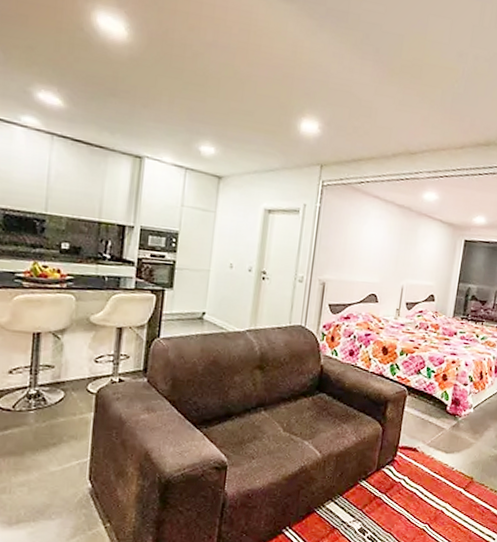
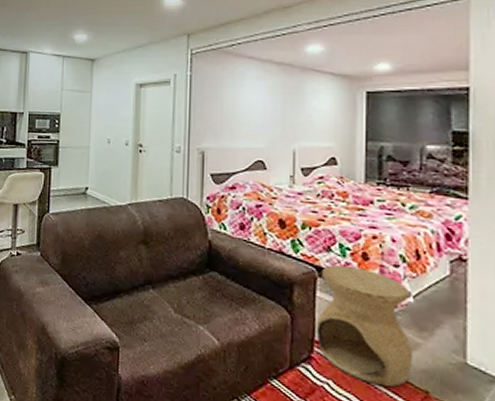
side table: none [401,385,472,478] -> present [317,265,413,387]

